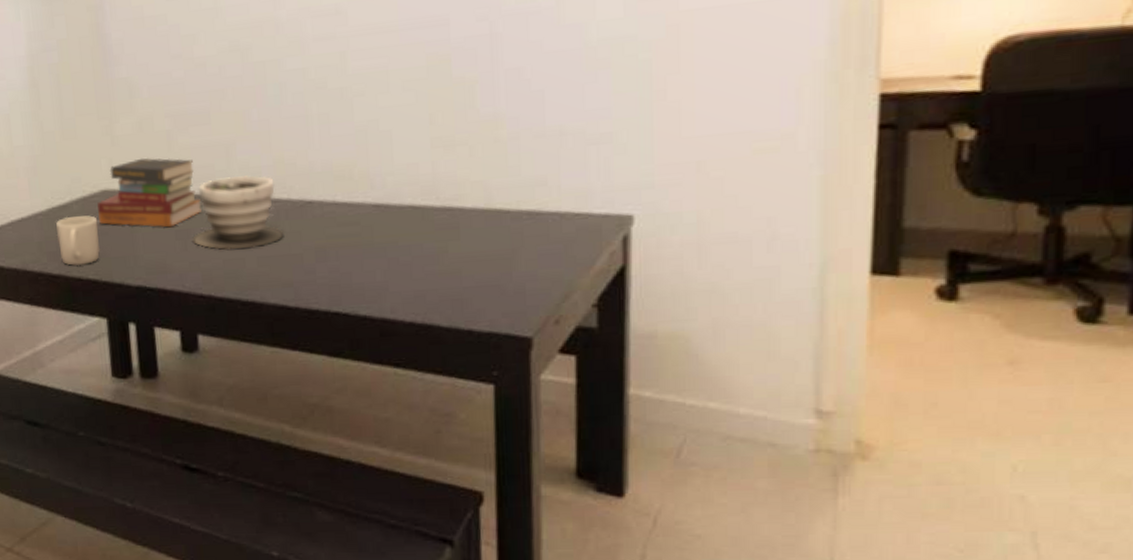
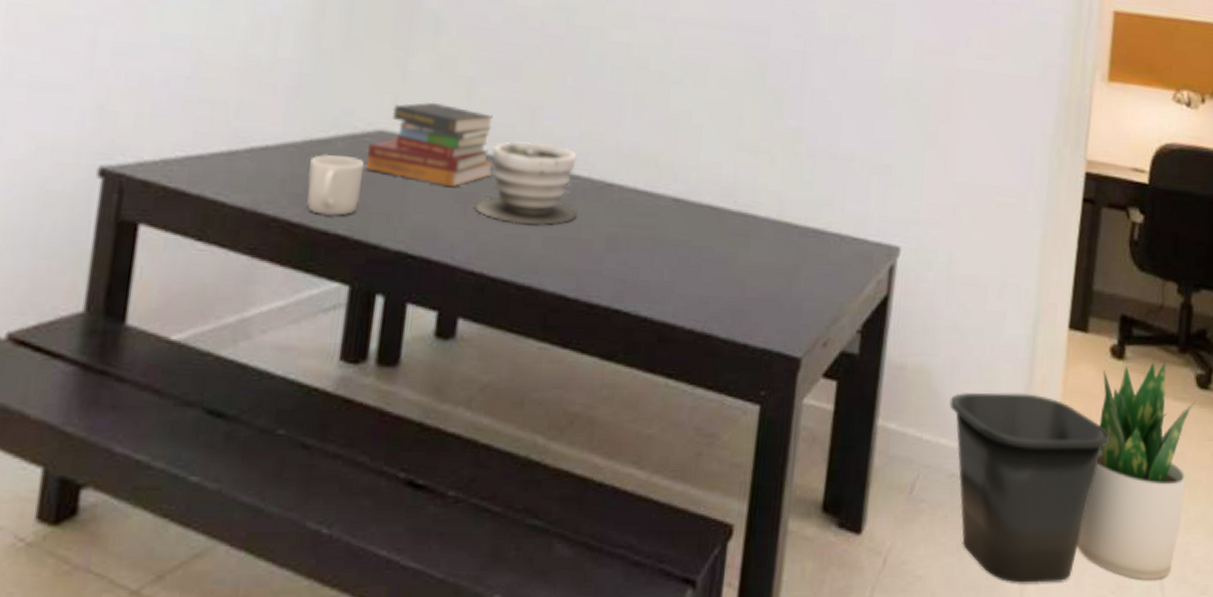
waste bin: none [716,348,944,541] -> present [949,392,1111,583]
planter: none [903,296,1078,539] -> present [1076,361,1196,581]

